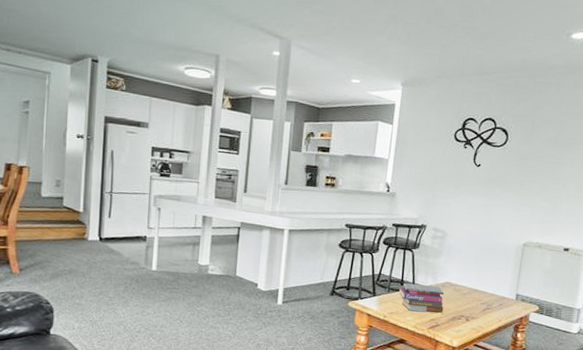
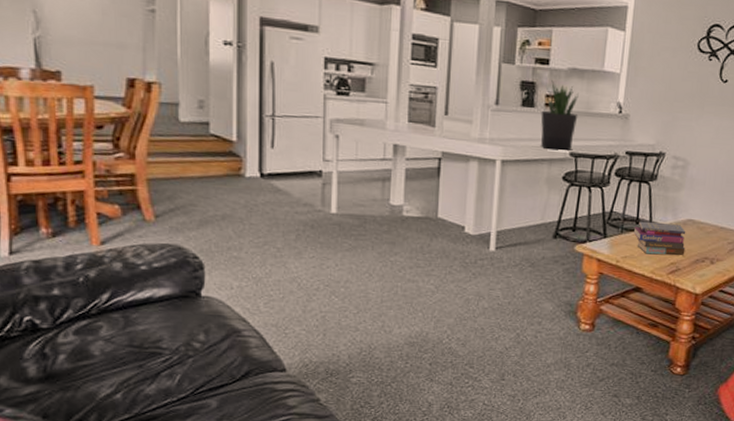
planter: none [321,165,354,223] -> present [541,80,579,151]

